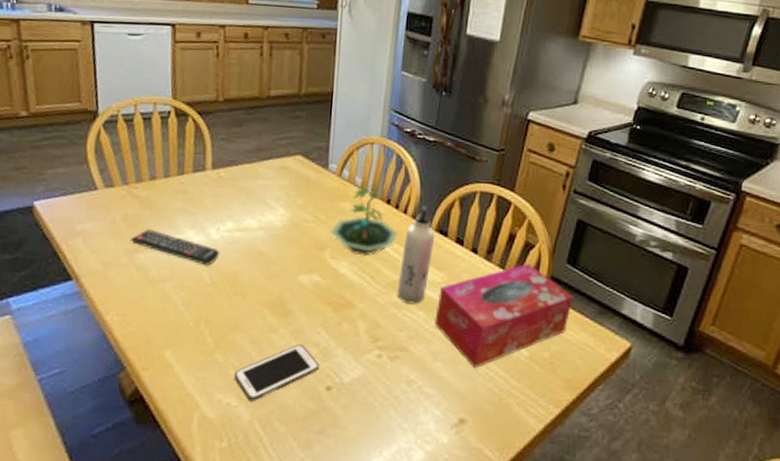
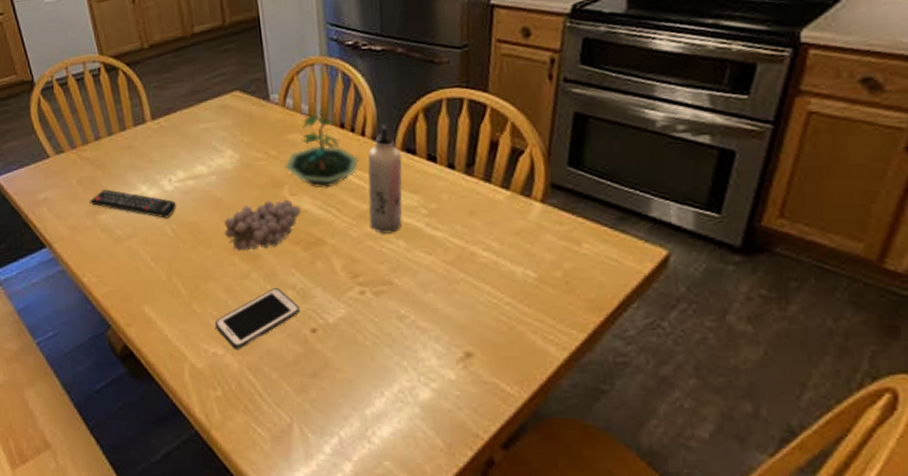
fruit: none [261,260,338,307] -> present [224,199,301,251]
tissue box: present [434,263,573,369] -> none [417,172,583,297]

